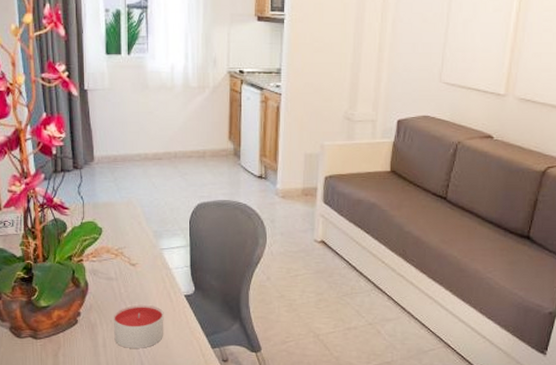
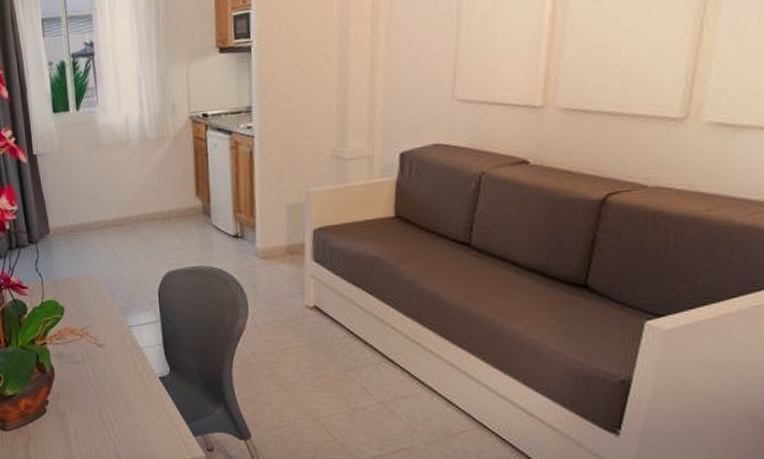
candle: present [114,304,163,348] -> none [84,389,139,438]

